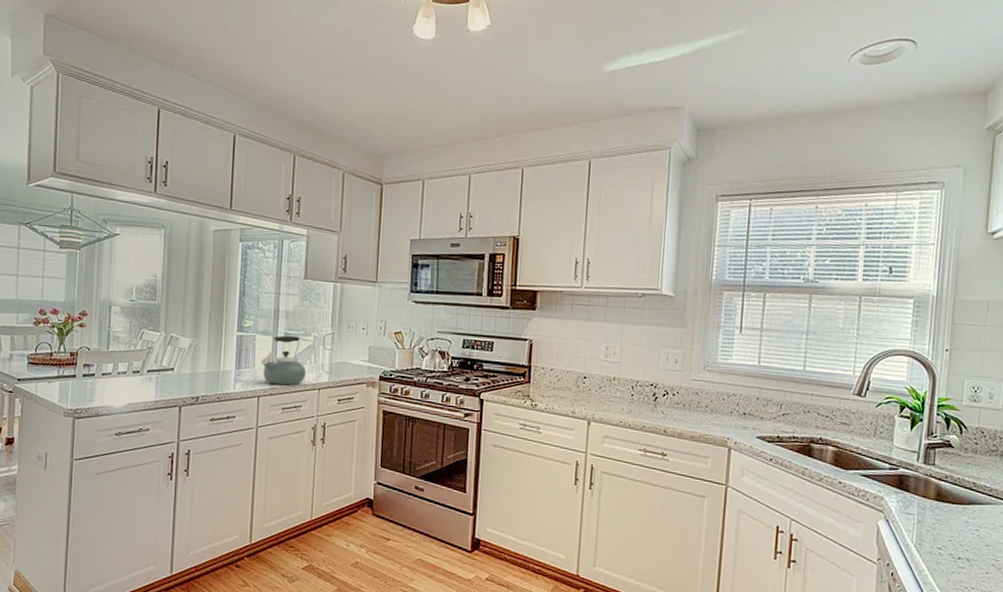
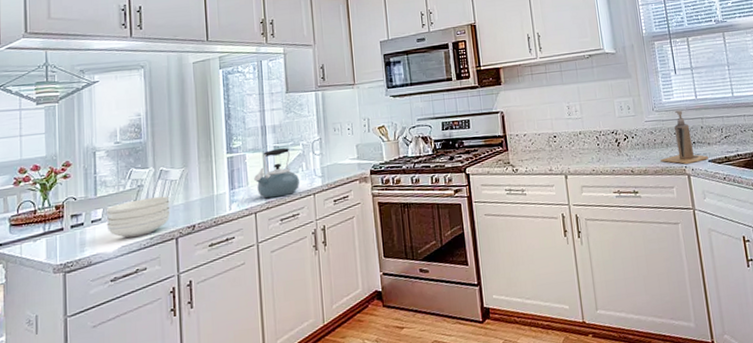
bowl: none [115,361,177,398] -> present [105,196,171,239]
soap dispenser: none [700,374,758,436] -> present [660,110,709,165]

